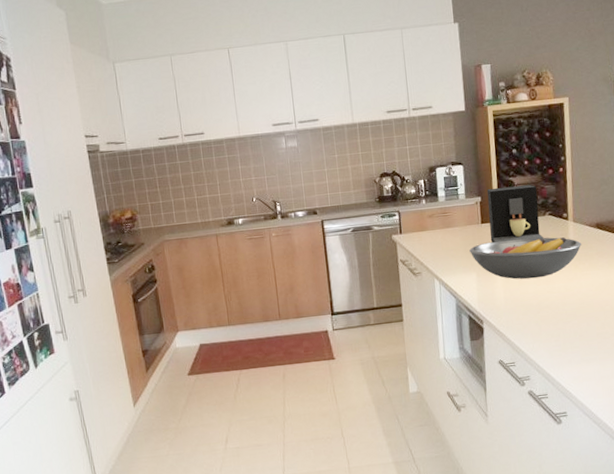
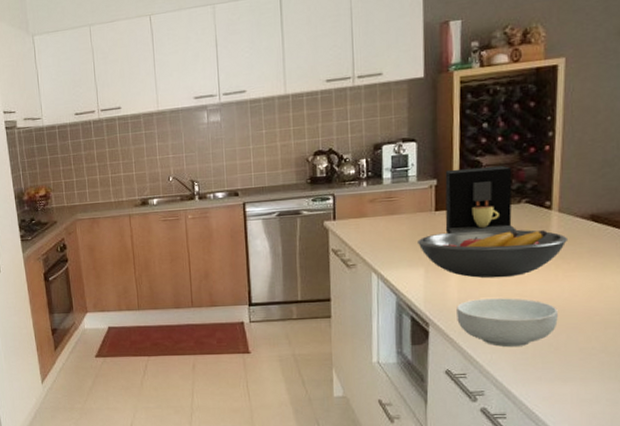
cereal bowl: none [503,295,580,337] -> present [457,298,558,348]

